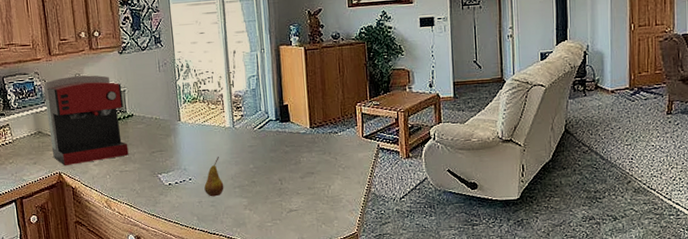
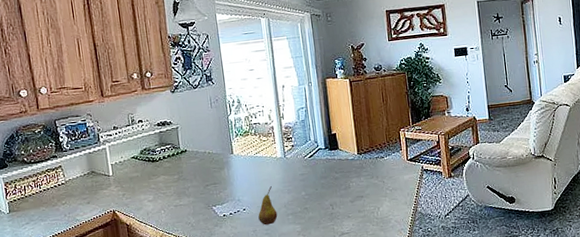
coffee maker: present [43,75,129,166] -> none [95,114,183,204]

